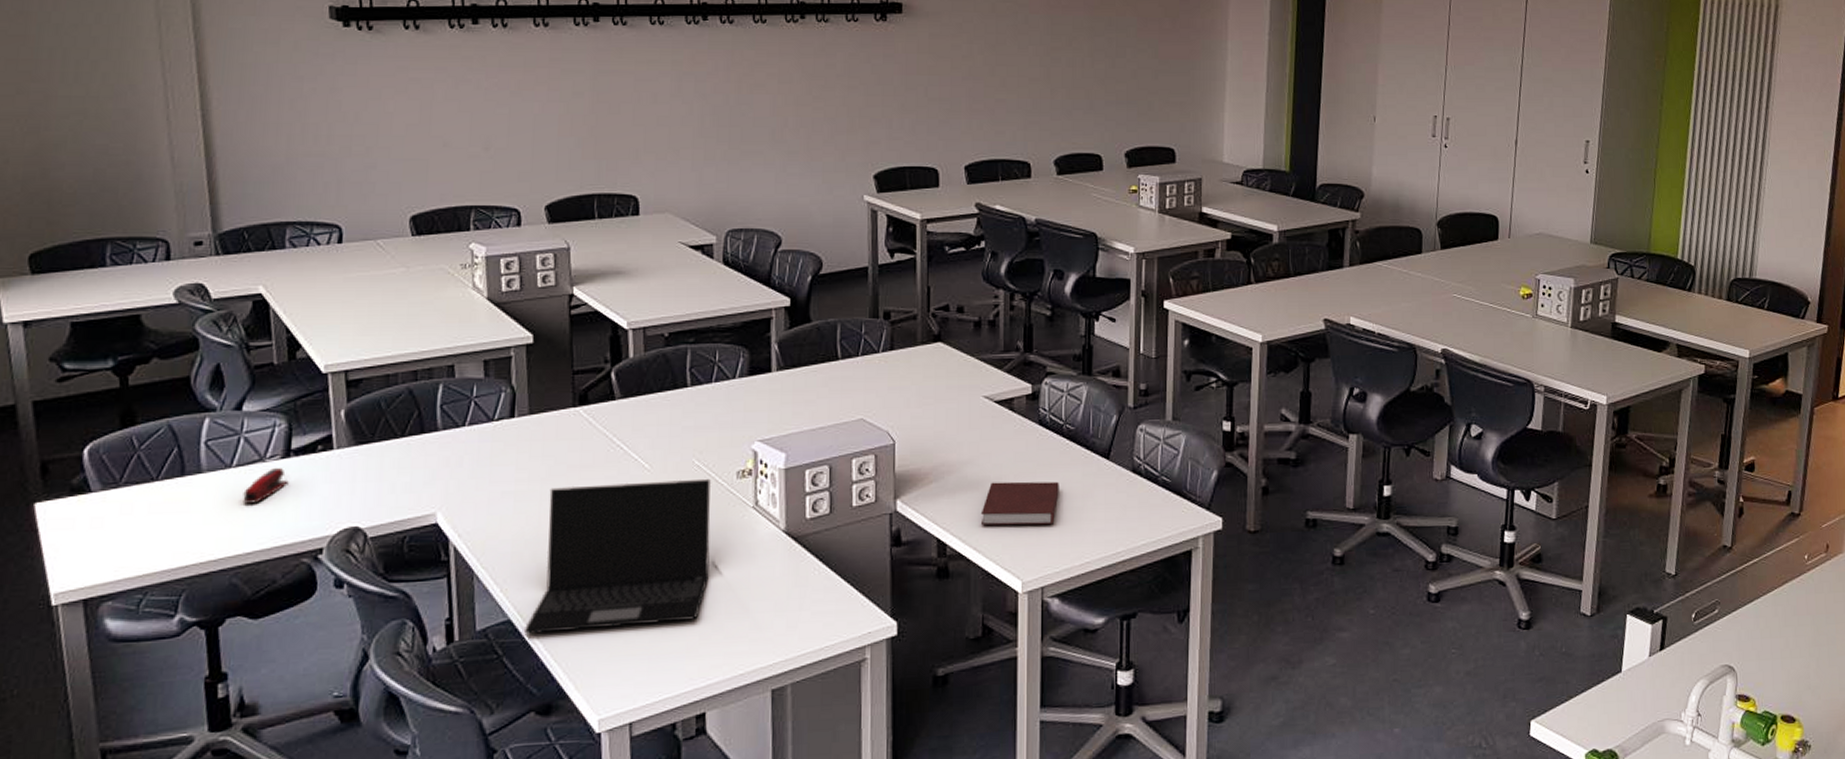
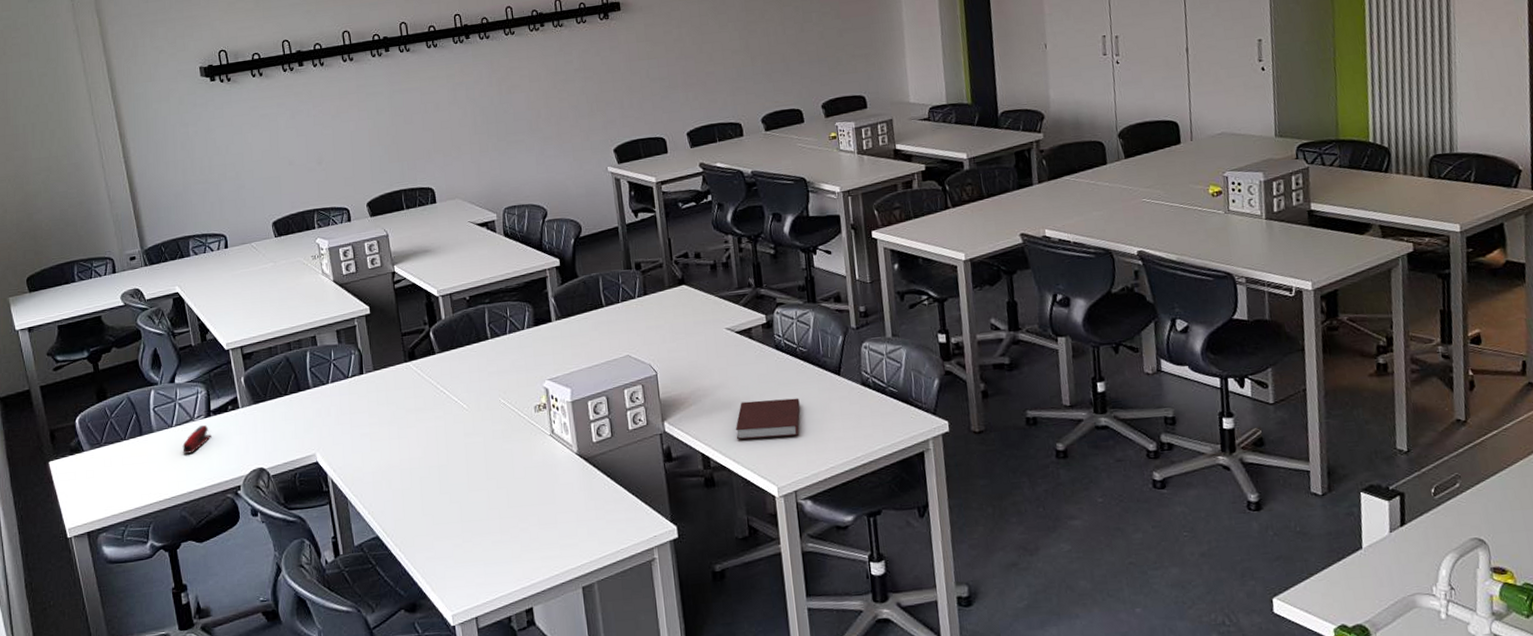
laptop: present [523,478,712,634] -> none [388,413,524,547]

